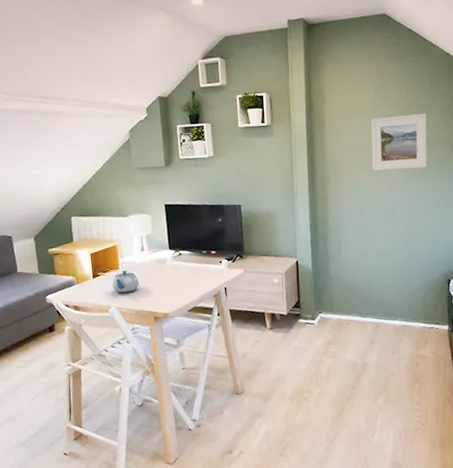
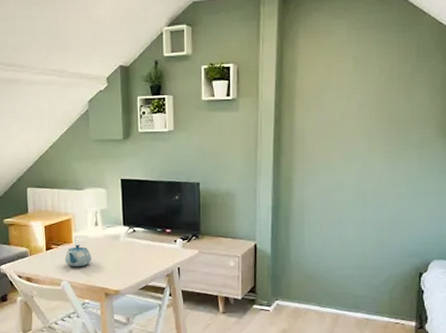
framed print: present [370,113,428,171] -> none [344,89,411,152]

